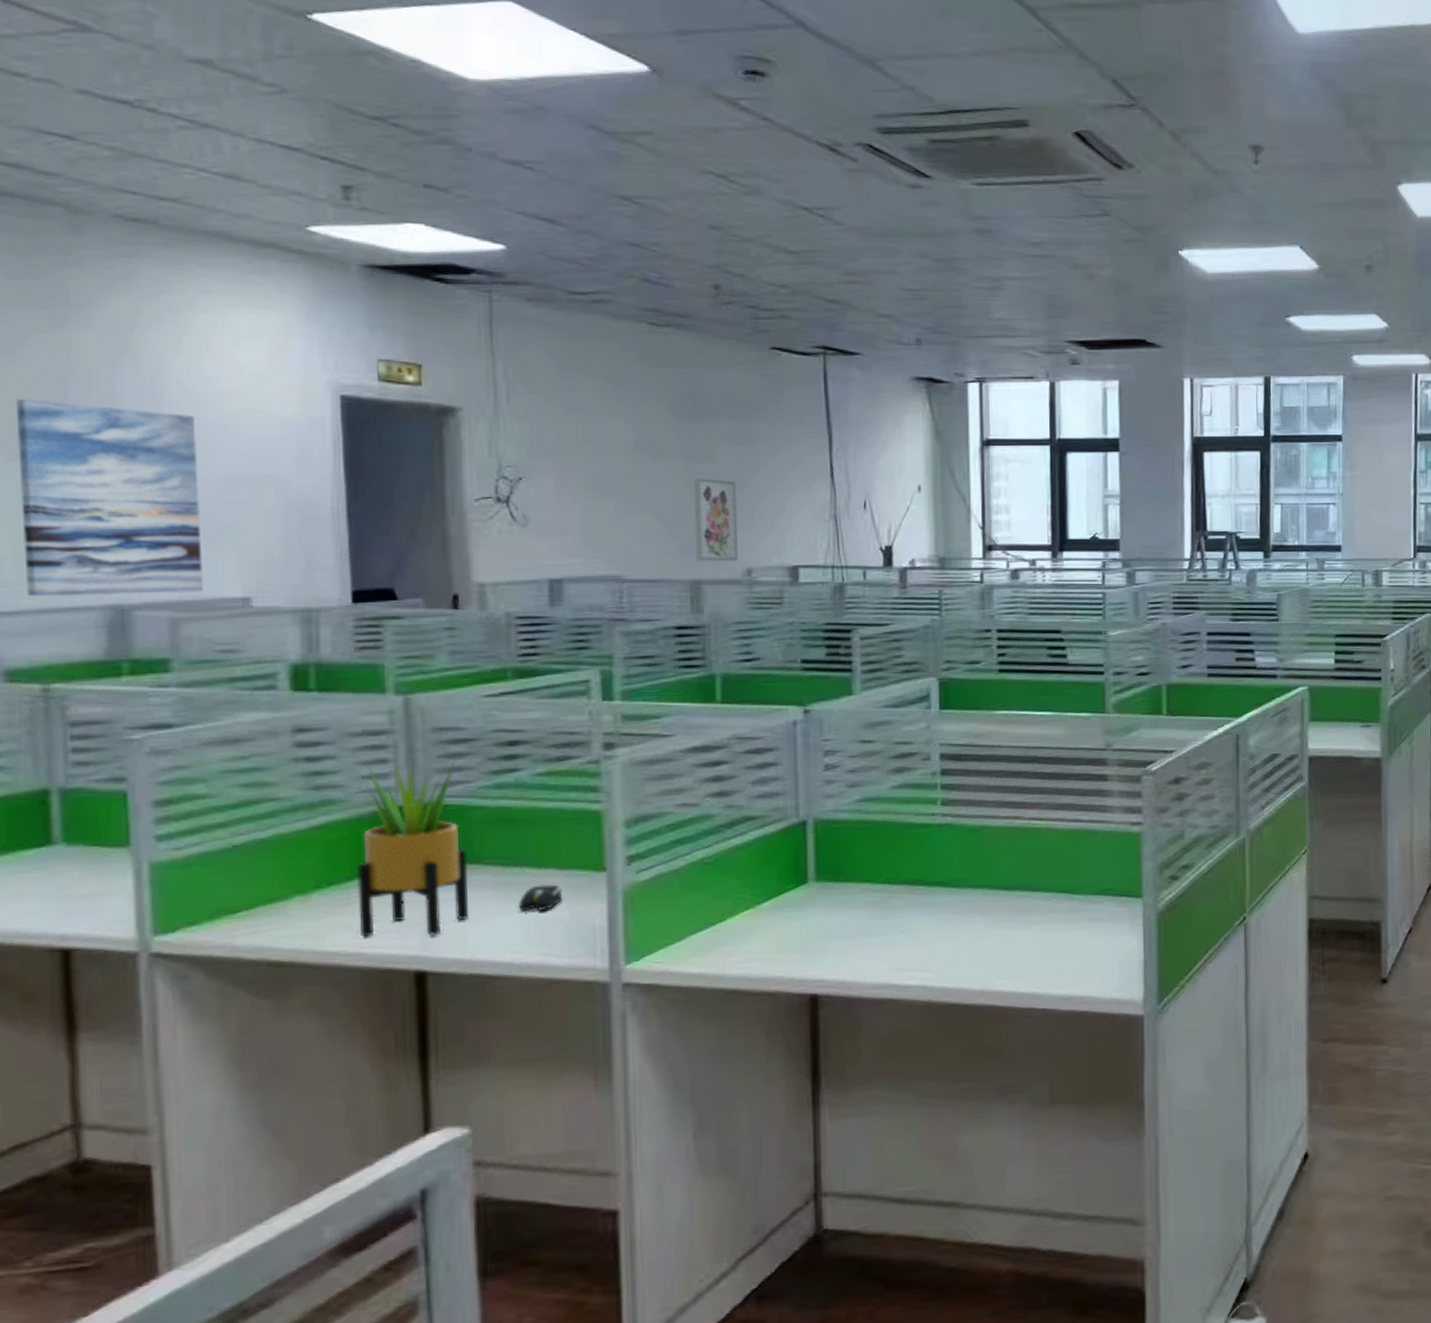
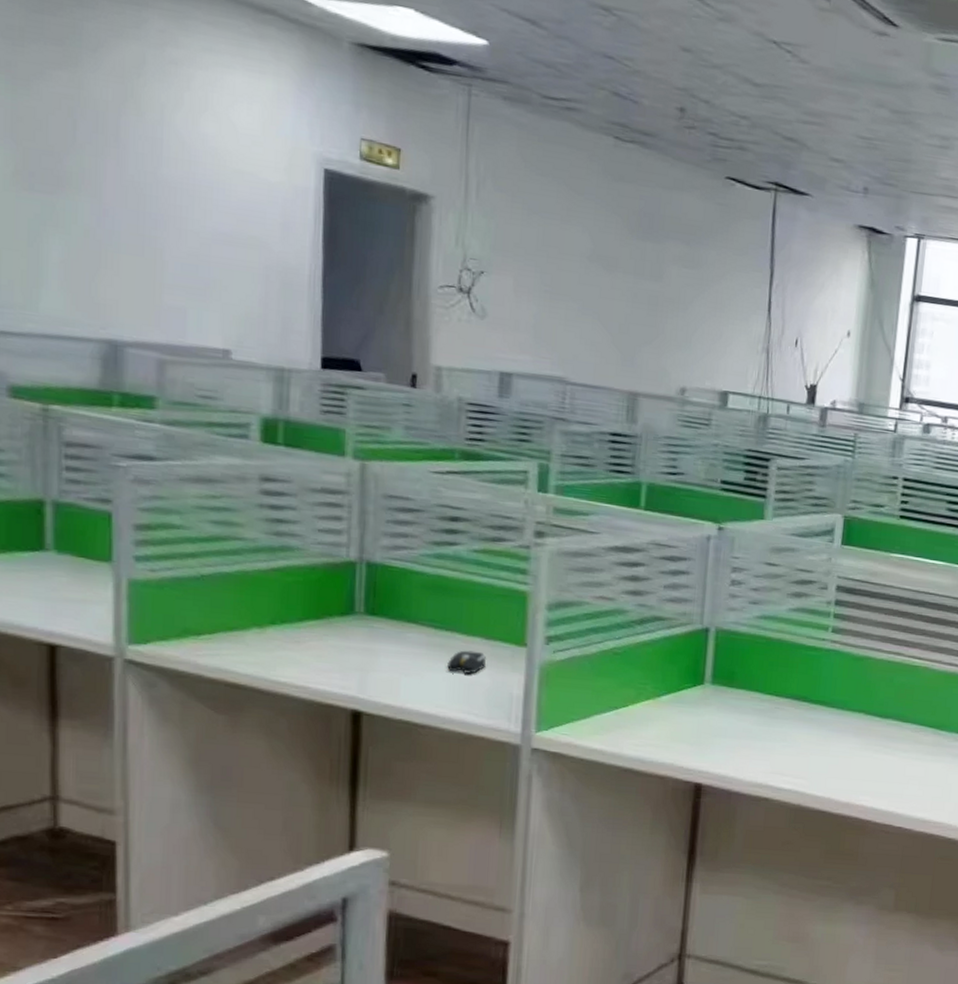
wall art: present [15,399,203,597] -> none [29,131,191,339]
potted plant: present [356,760,470,938] -> none [306,515,406,682]
wall art: present [694,477,738,562] -> none [635,294,680,380]

